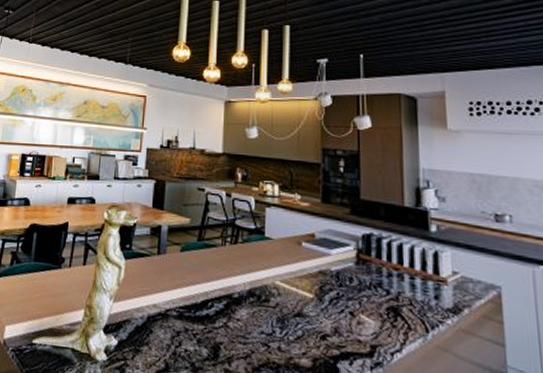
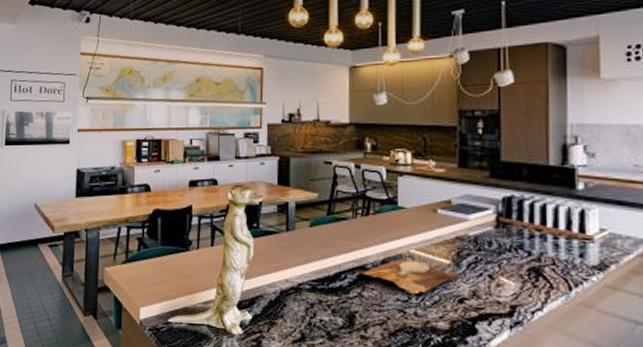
cutting board: none [222,289,326,328] -> present [355,259,463,295]

